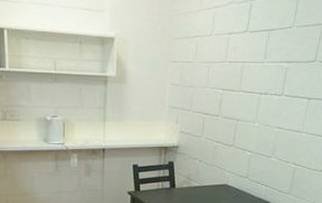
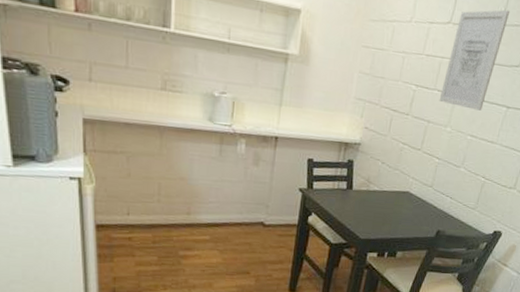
wall art: none [245,13,301,105] -> present [439,9,511,111]

